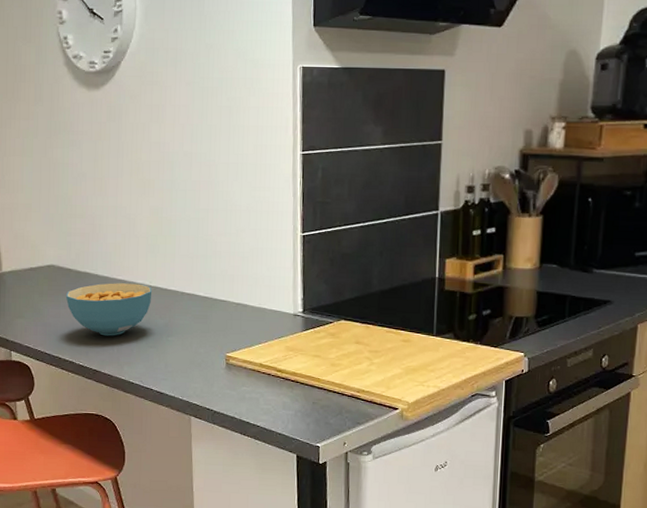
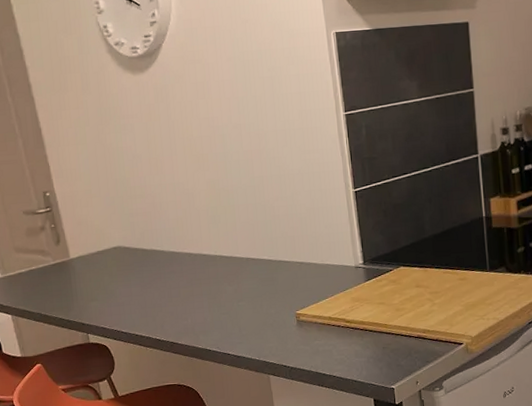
cereal bowl: present [65,283,151,336] -> none [135,254,218,309]

